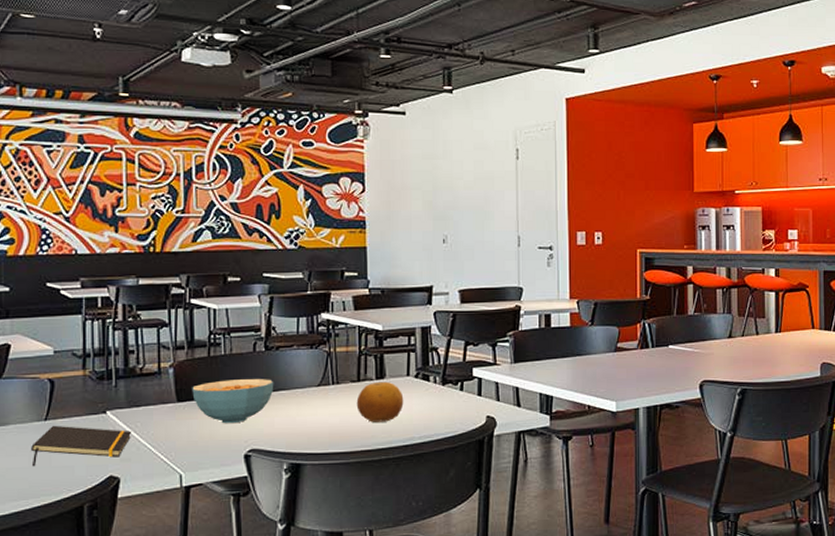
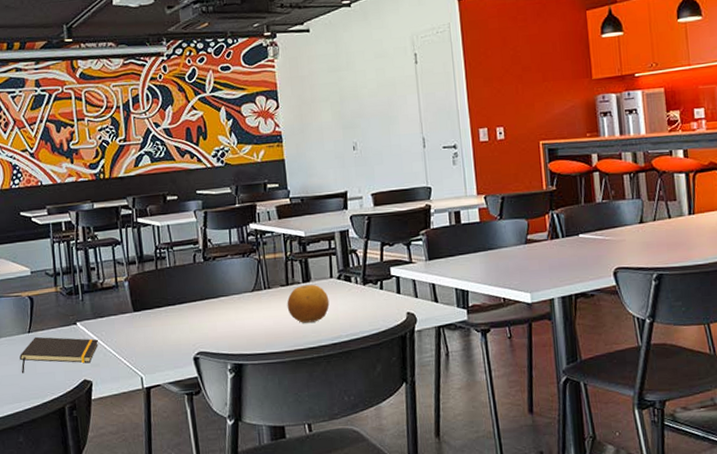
cereal bowl: present [192,379,274,424] -> none [145,287,214,330]

